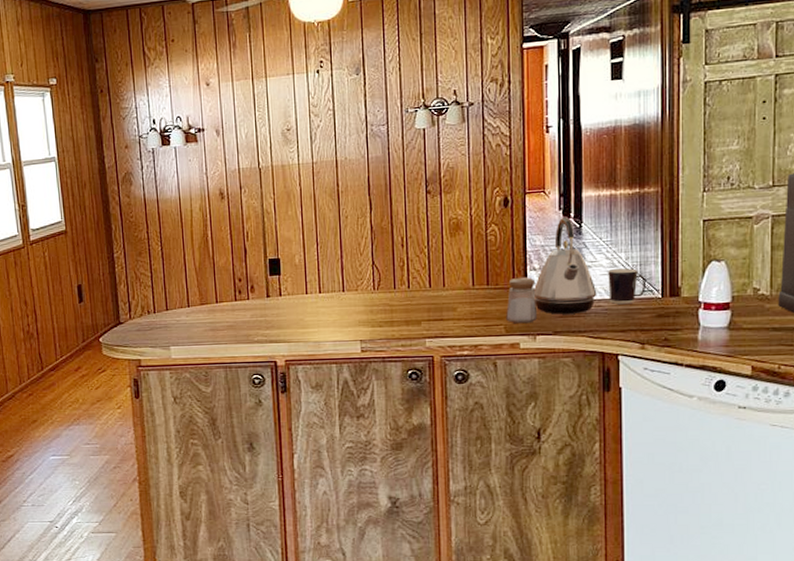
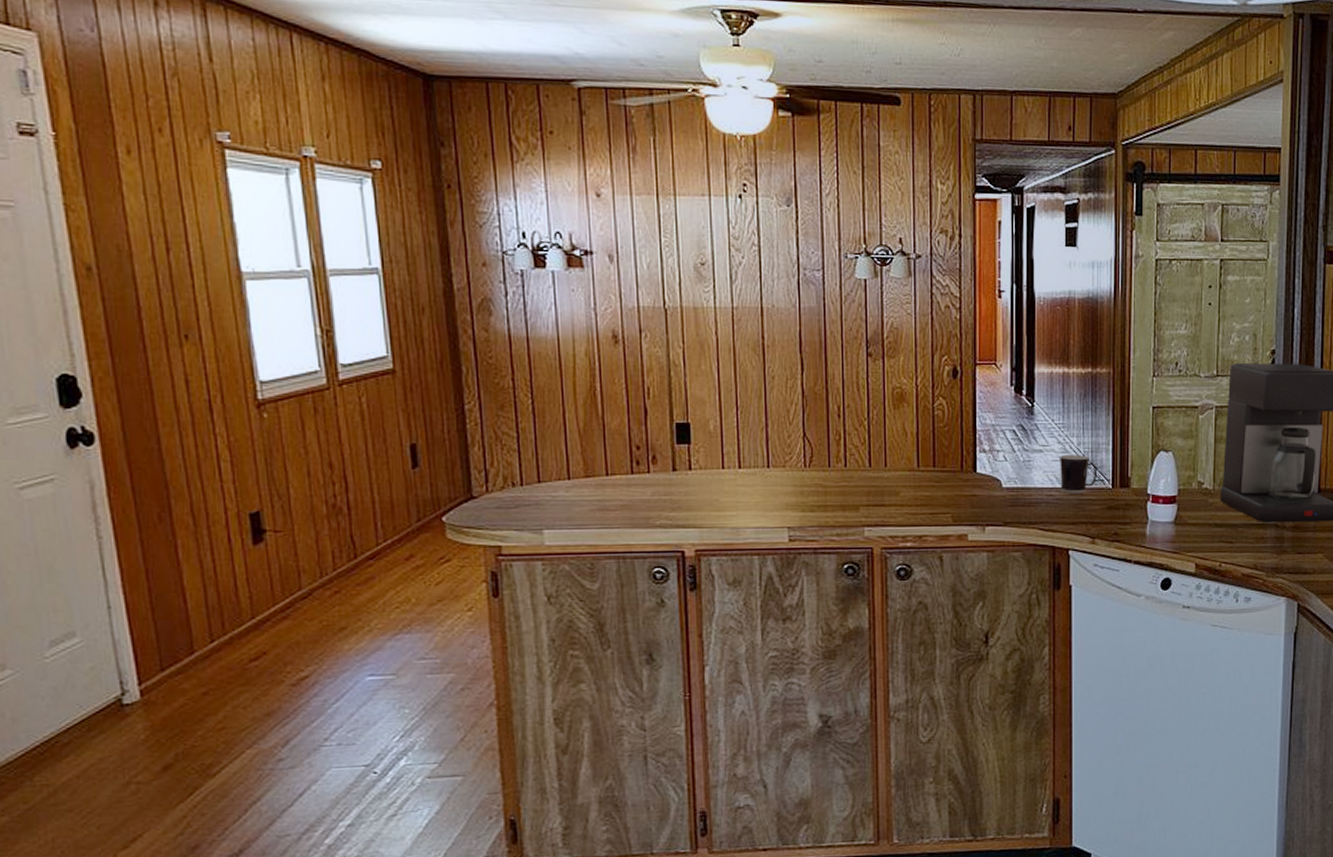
salt shaker: present [506,277,538,324] -> none [954,459,987,513]
kettle: present [534,217,597,314] -> none [984,395,1049,503]

